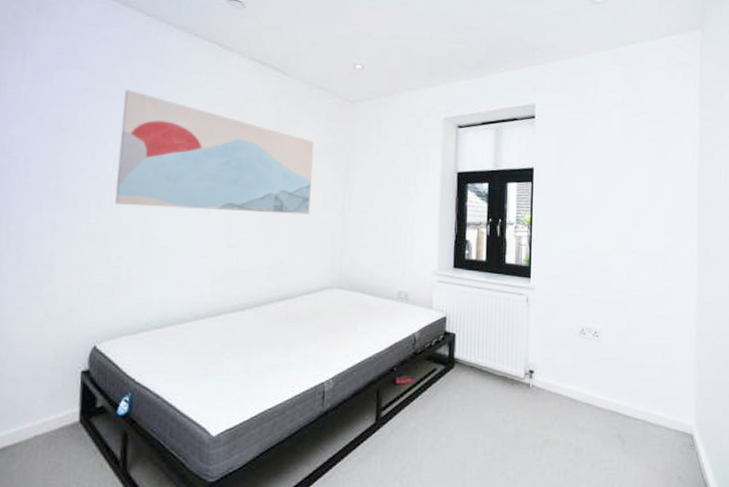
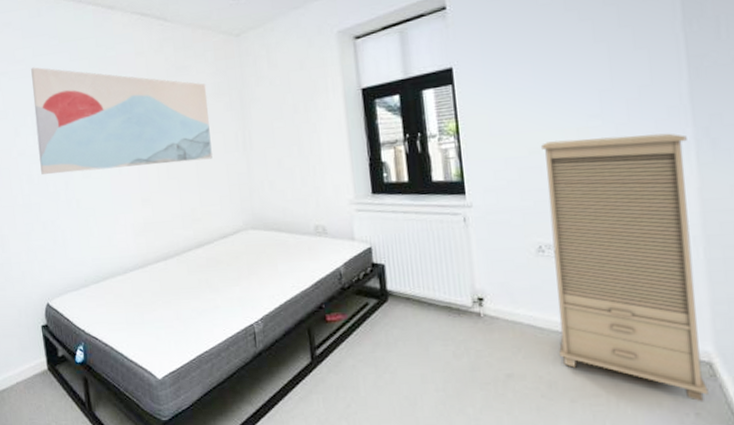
cabinet: none [587,242,693,468] -> present [541,133,709,402]

